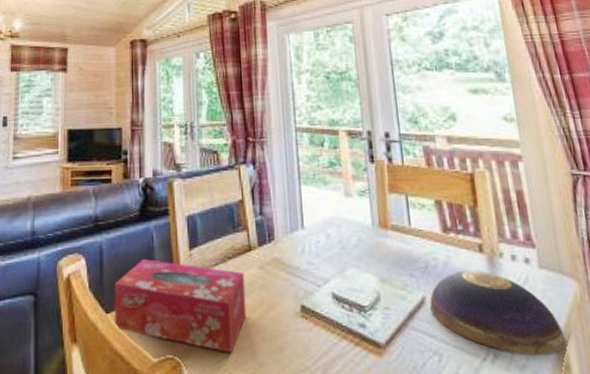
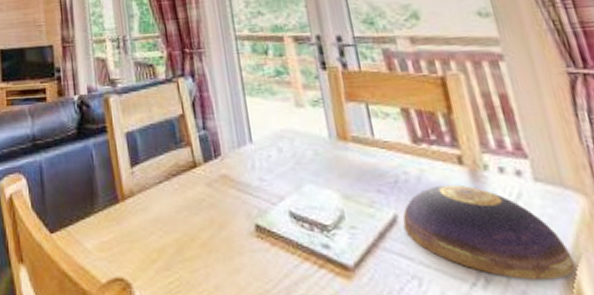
tissue box: present [115,259,247,354] -> none [57,178,197,275]

